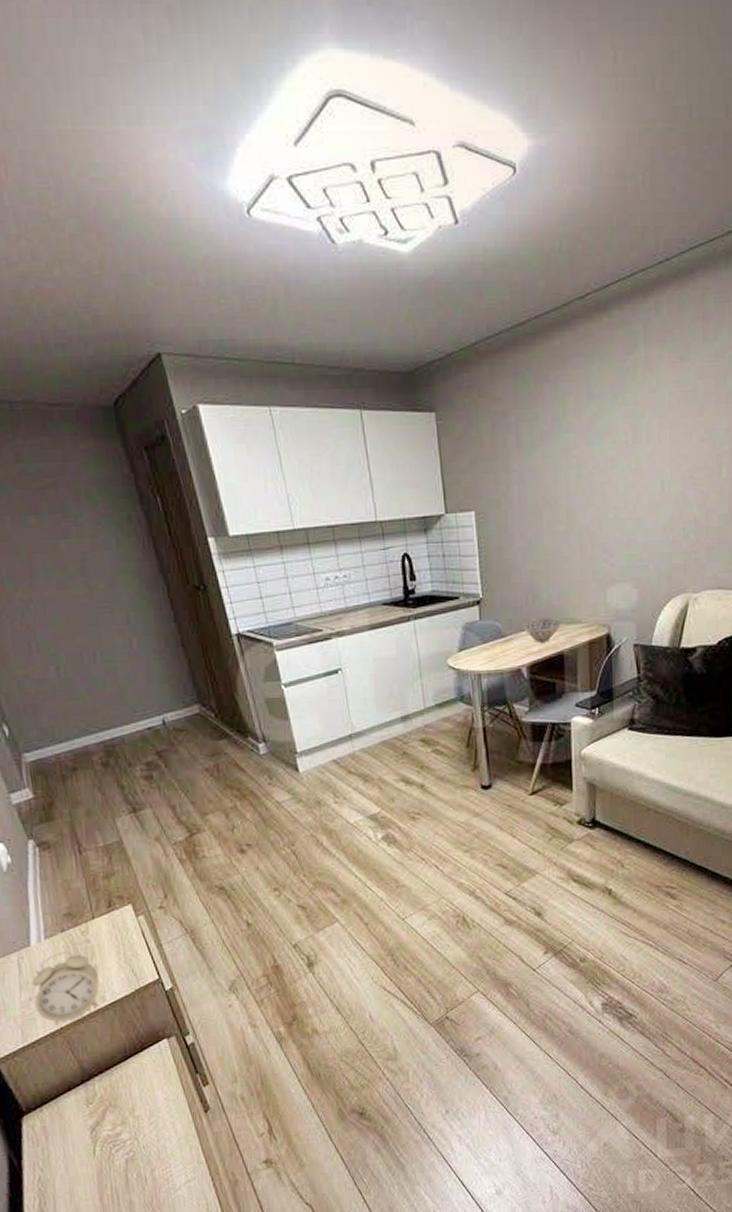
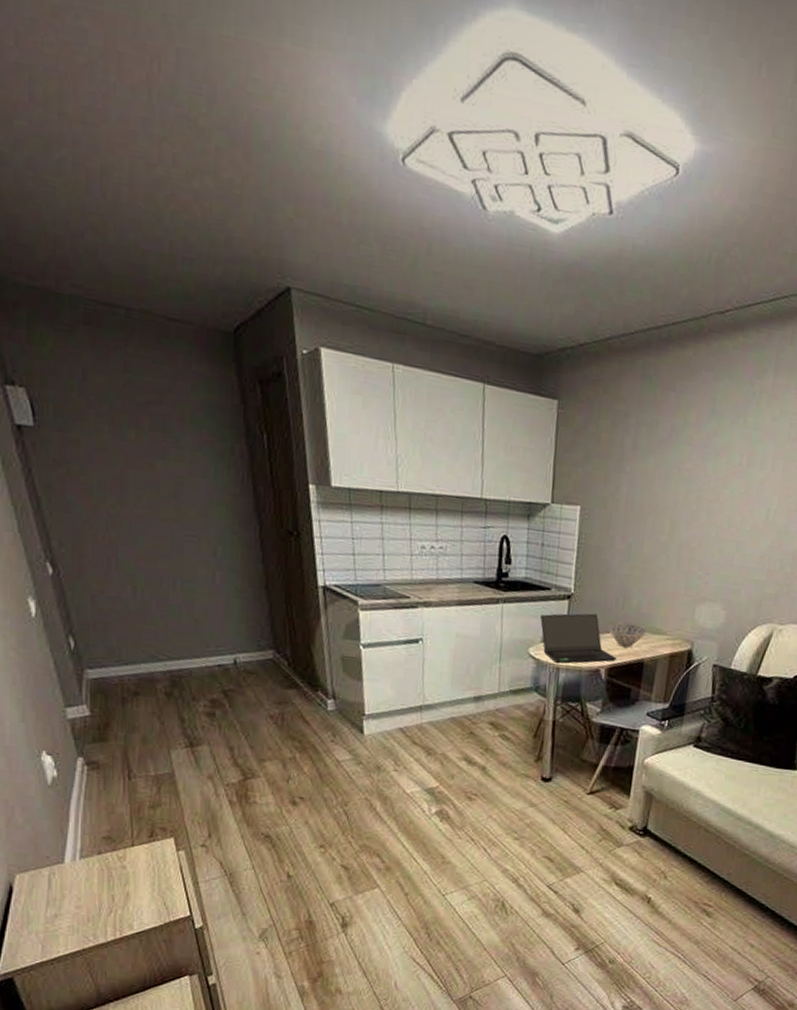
alarm clock: present [32,951,99,1024] -> none [60,873,129,945]
laptop: none [452,614,536,669] -> present [539,613,616,664]

